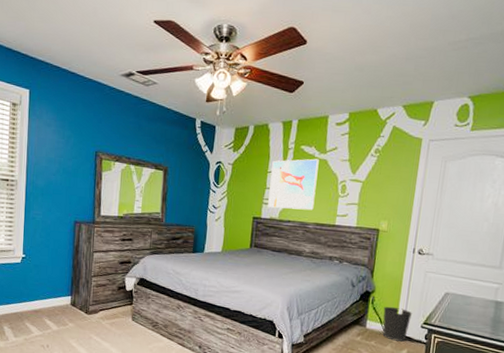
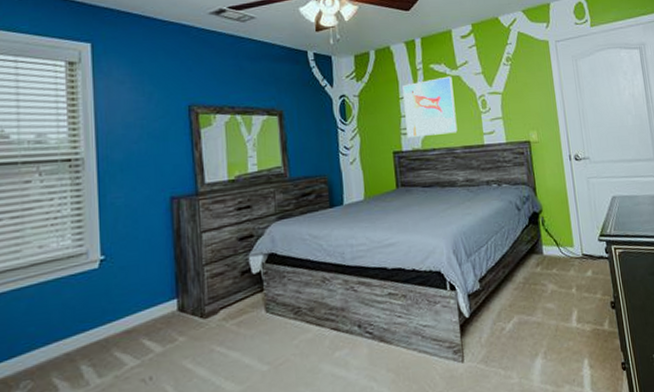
wastebasket: present [382,306,413,342] -> none [556,223,587,263]

